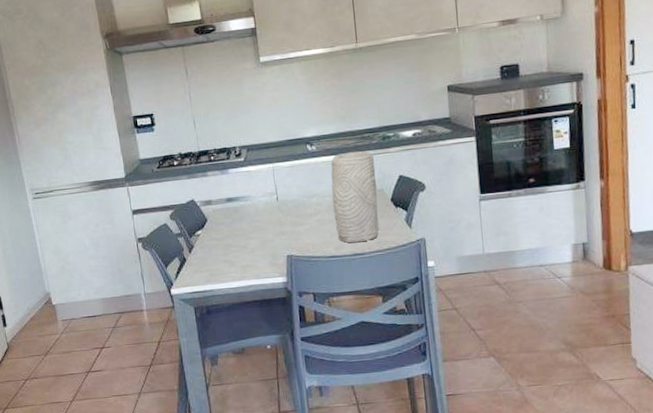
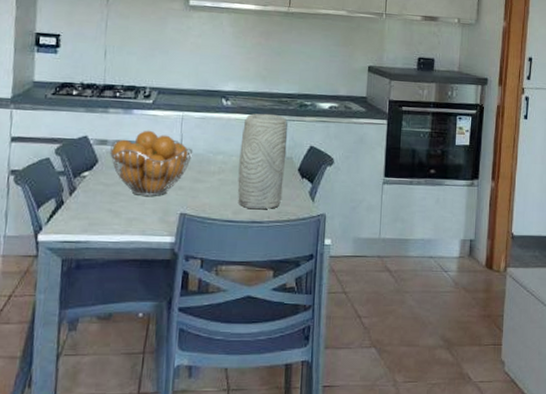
fruit basket: none [215,185,289,245] -> present [109,130,193,196]

